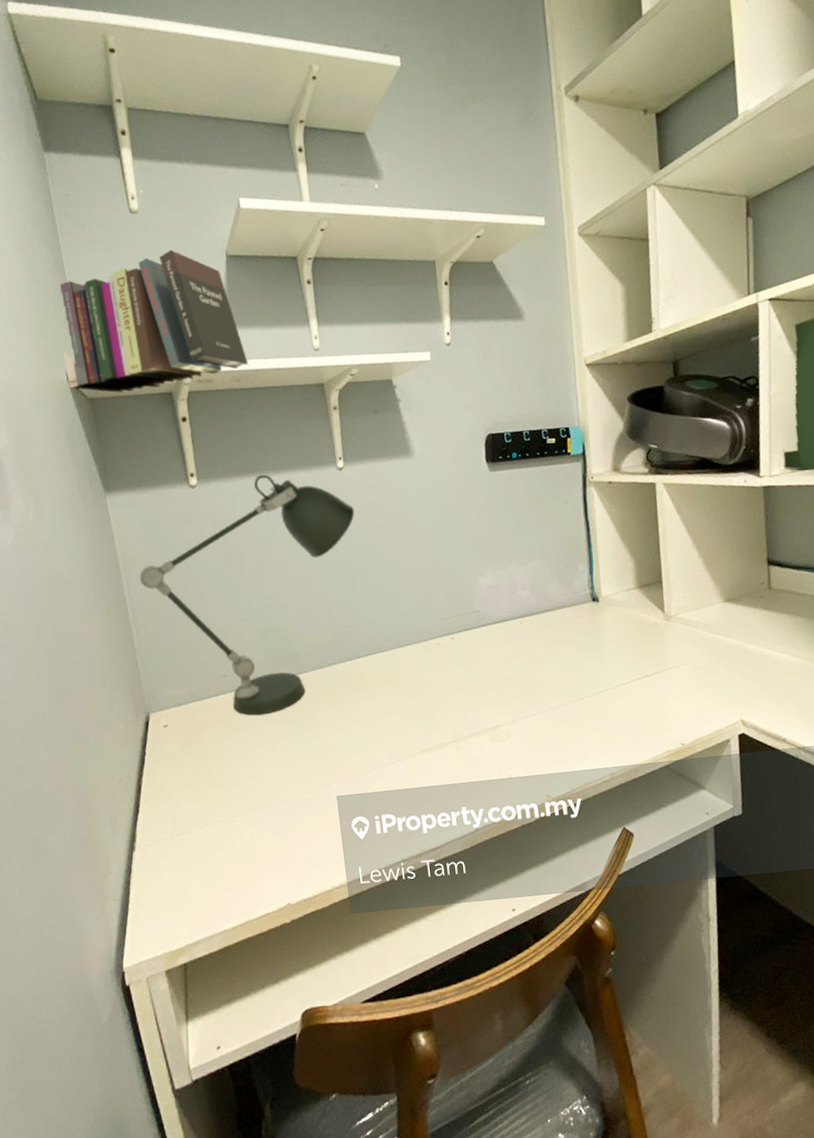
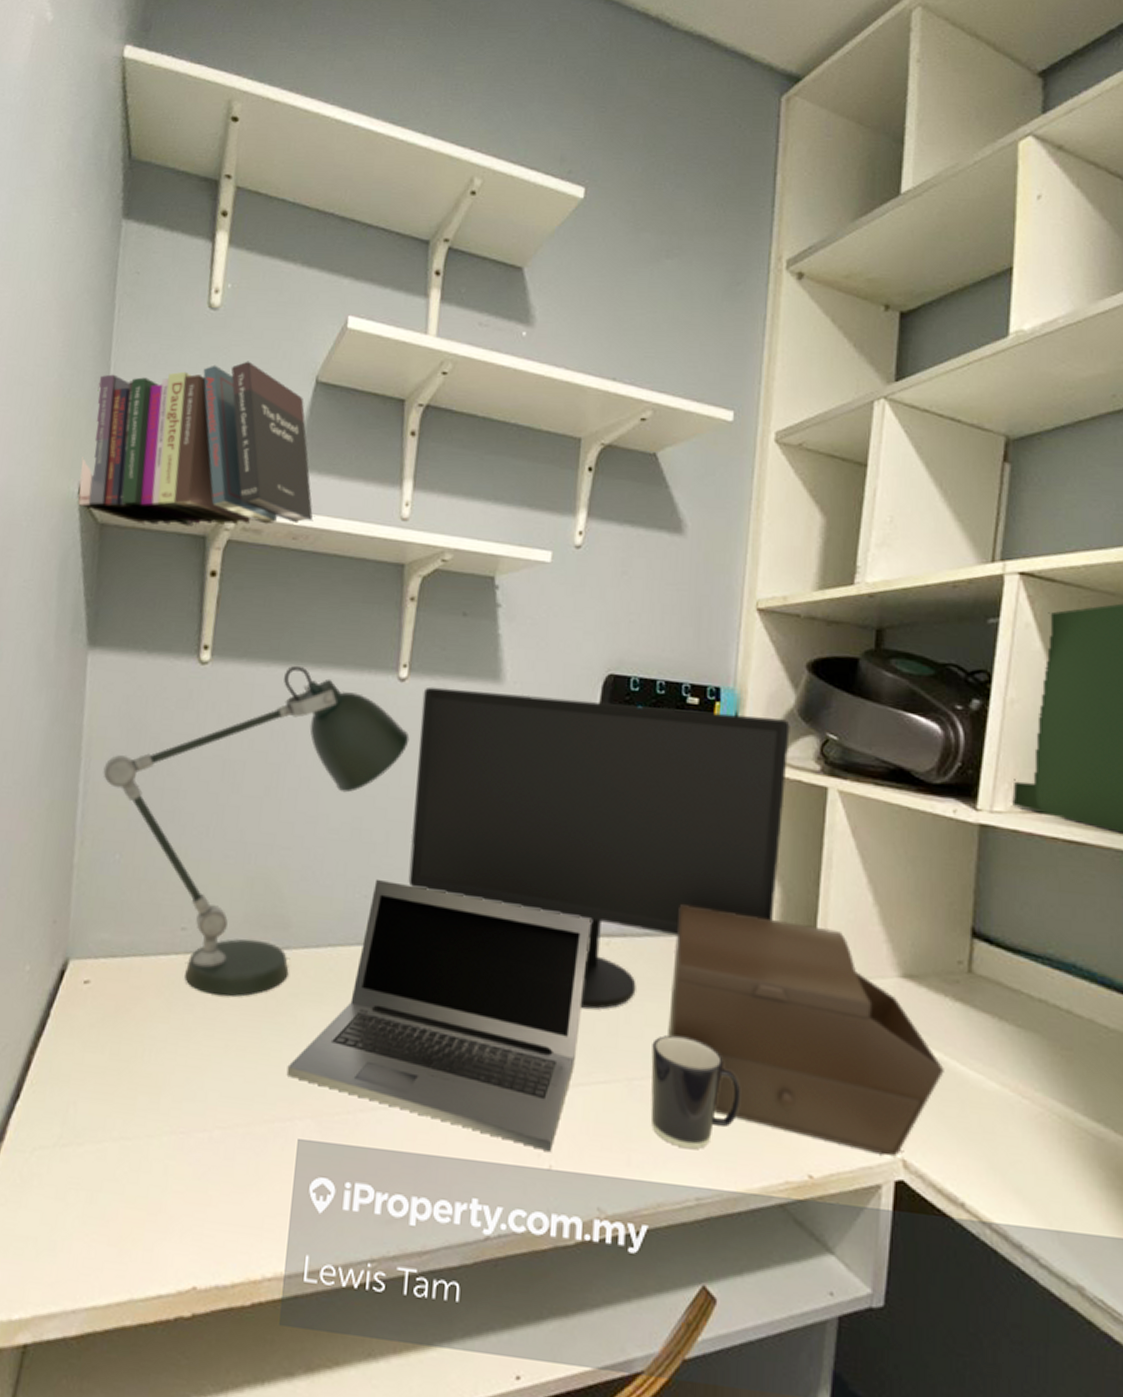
laptop: none [318,608,514,767] -> present [286,878,591,1151]
computer monitor: none [357,441,632,669] -> present [408,686,790,1009]
mug: none [563,672,630,745] -> present [650,1035,741,1149]
sewing box: none [566,579,761,721] -> present [668,904,944,1157]

